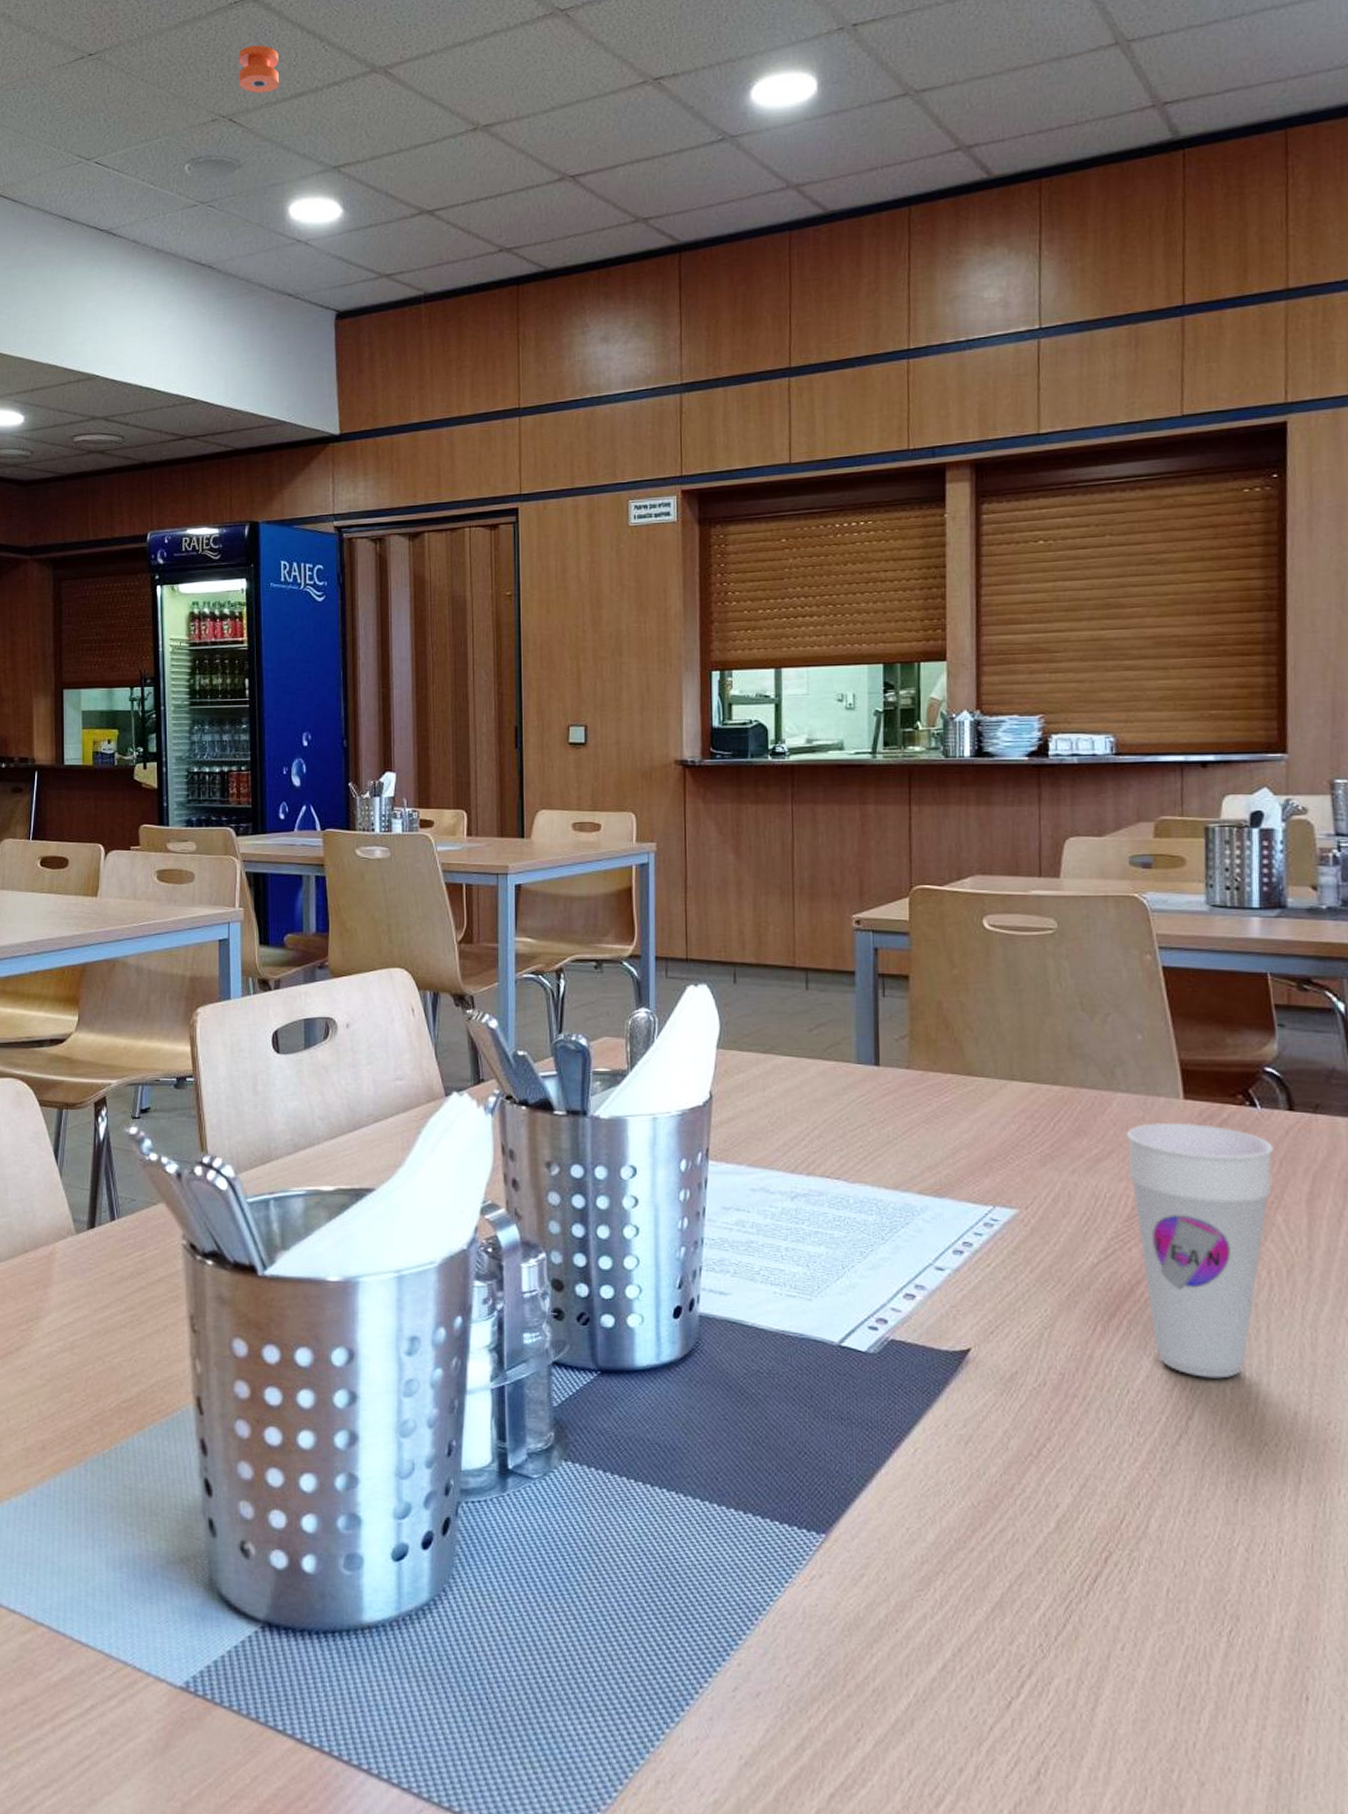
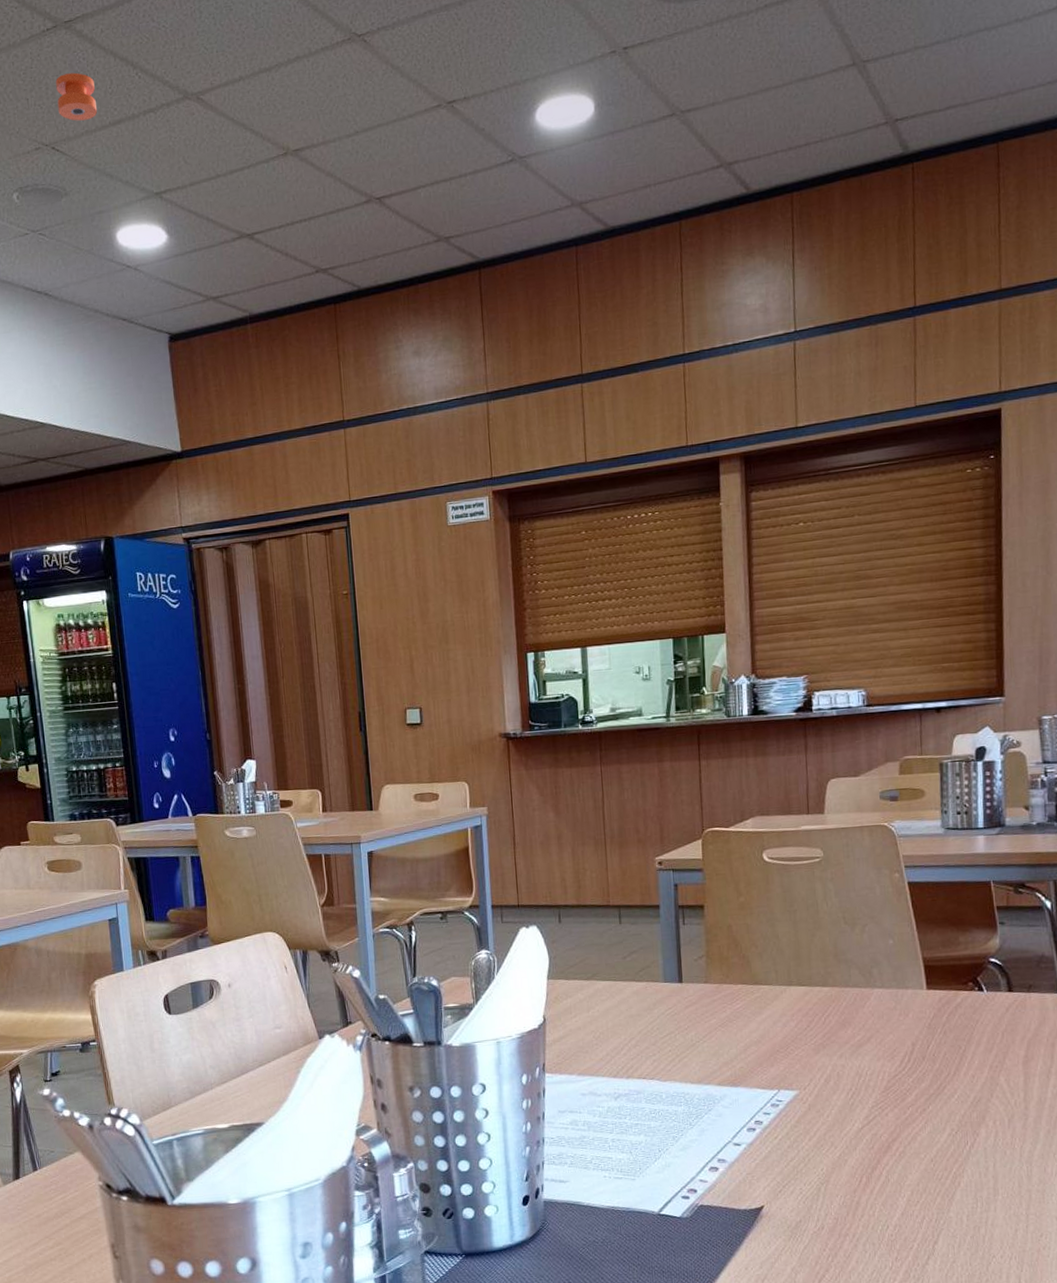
cup: present [1126,1122,1274,1379] -> none [882,1008,998,1210]

